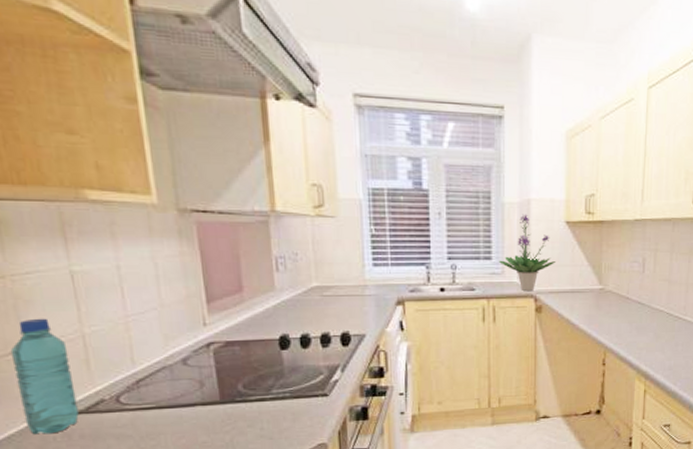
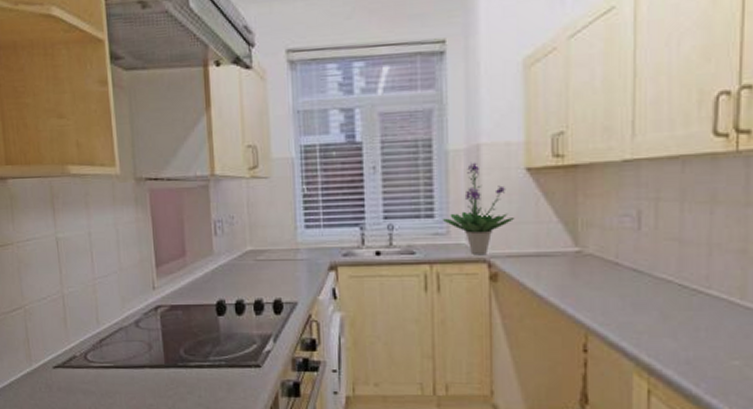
water bottle: present [10,318,79,435] -> none [14,279,58,384]

